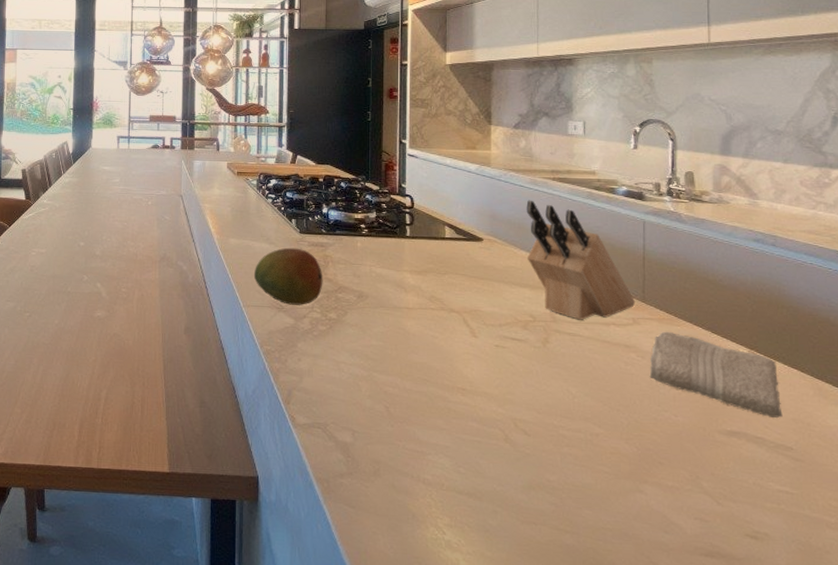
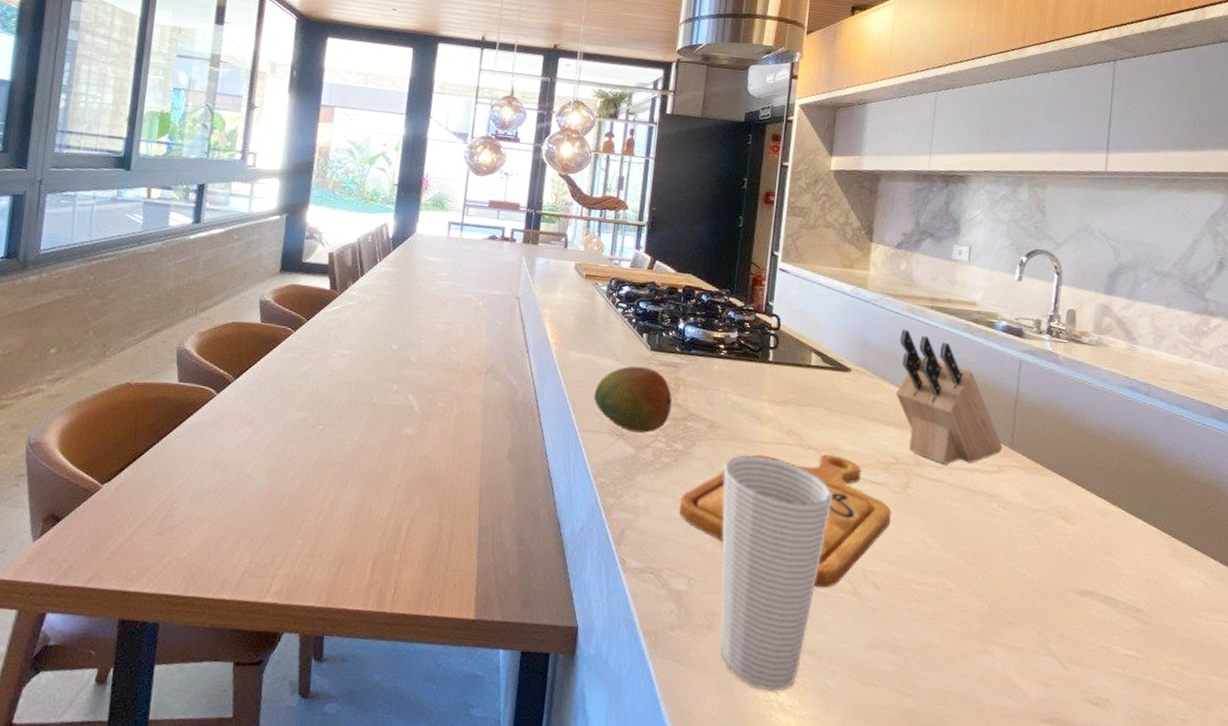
cutting board: none [339,316,534,435] -> present [679,454,892,587]
cup: none [375,320,478,530] -> present [719,454,833,691]
washcloth: present [649,331,783,418] -> none [1009,481,1137,578]

